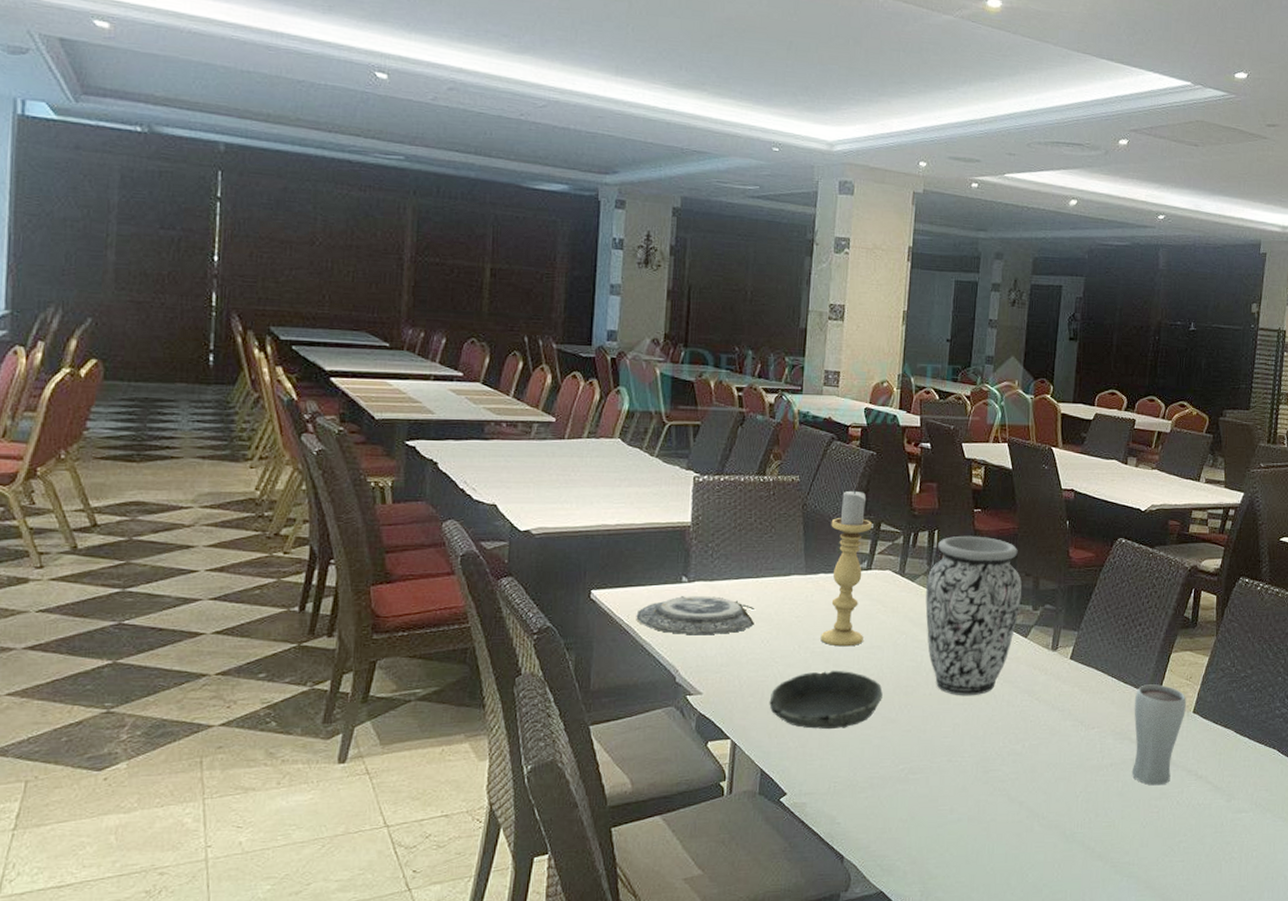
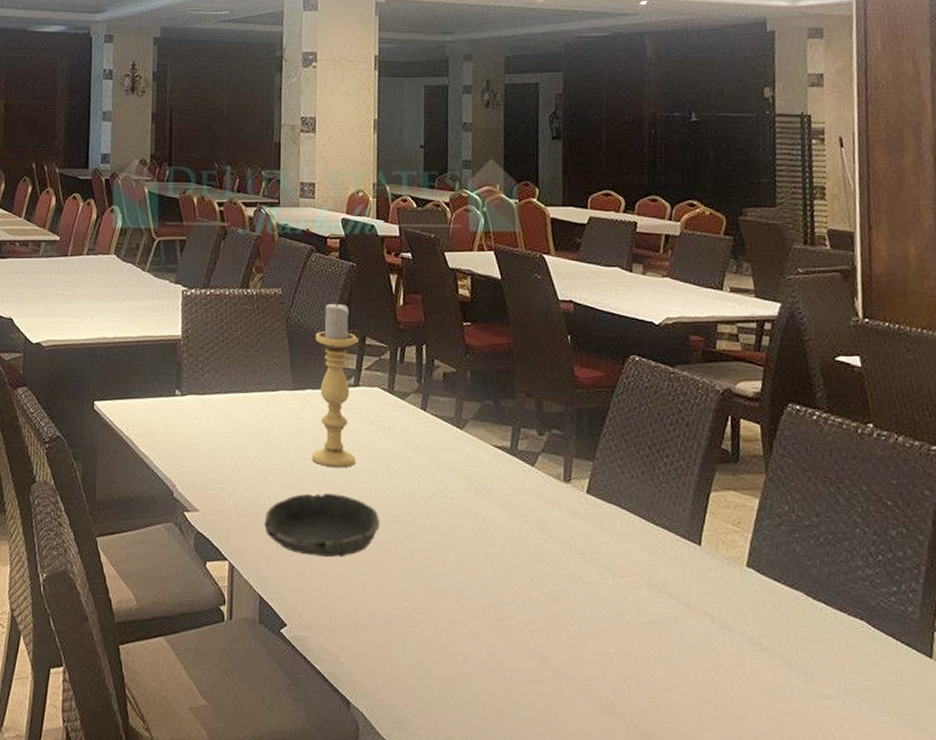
plate: present [636,596,755,635] -> none [135,409,247,450]
vase: present [925,535,1022,696] -> none [418,351,523,530]
drinking glass: present [1131,684,1186,786] -> none [670,528,737,654]

